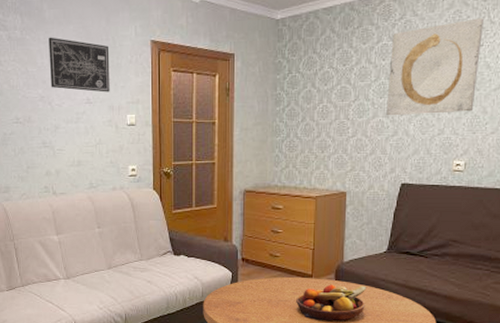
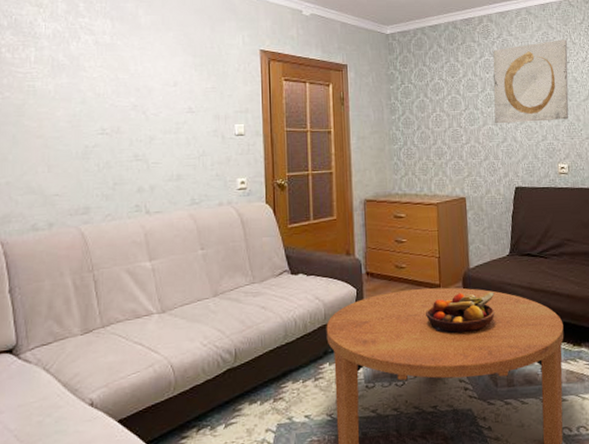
wall art: present [49,37,110,92] -> none [144,43,215,101]

